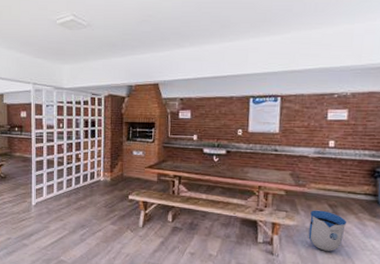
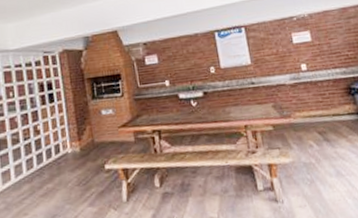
sun visor: present [308,210,347,251] -> none [303,139,342,185]

